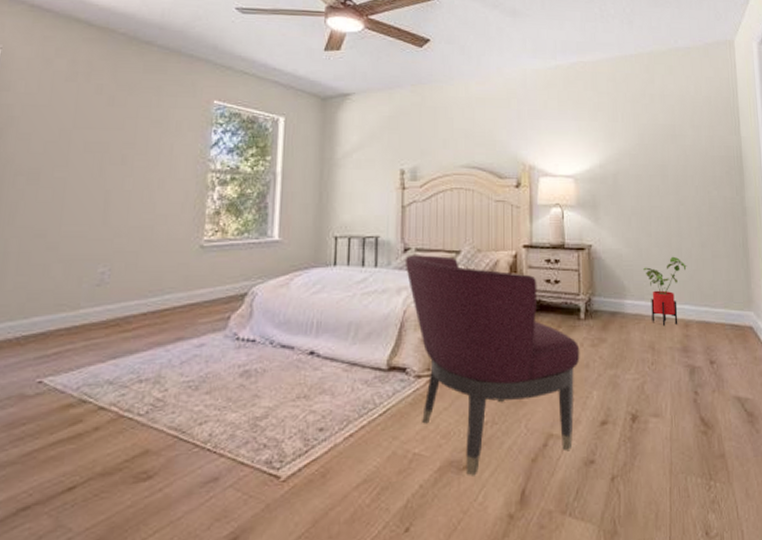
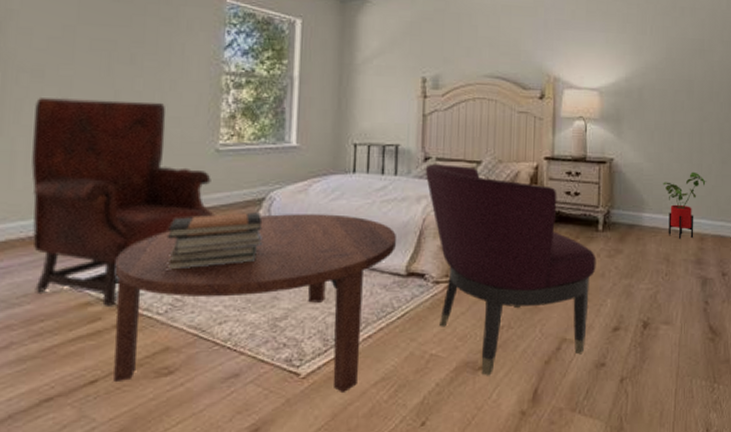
armchair: none [18,198,197,408] -> present [31,97,214,306]
coffee table: none [92,308,377,496] -> present [113,214,396,392]
book stack: none [149,308,245,369] -> present [166,212,264,270]

